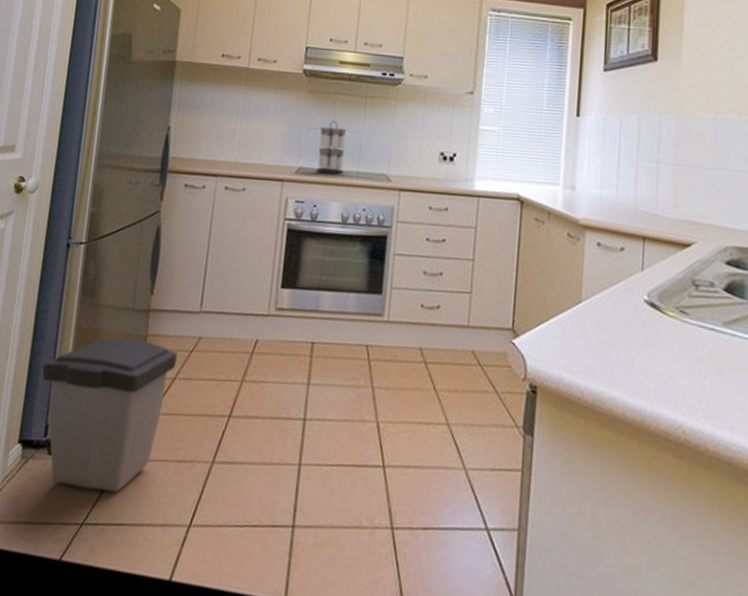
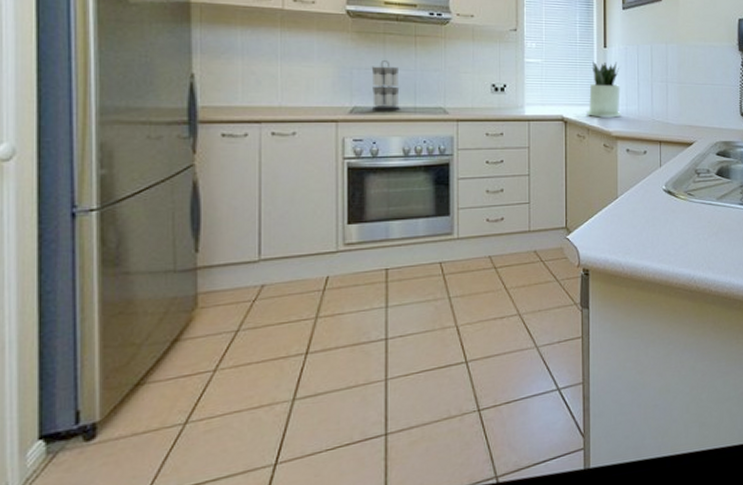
trash can: present [42,337,177,493] -> none [60,300,237,468]
planter: none [547,132,595,202] -> present [585,61,622,118]

